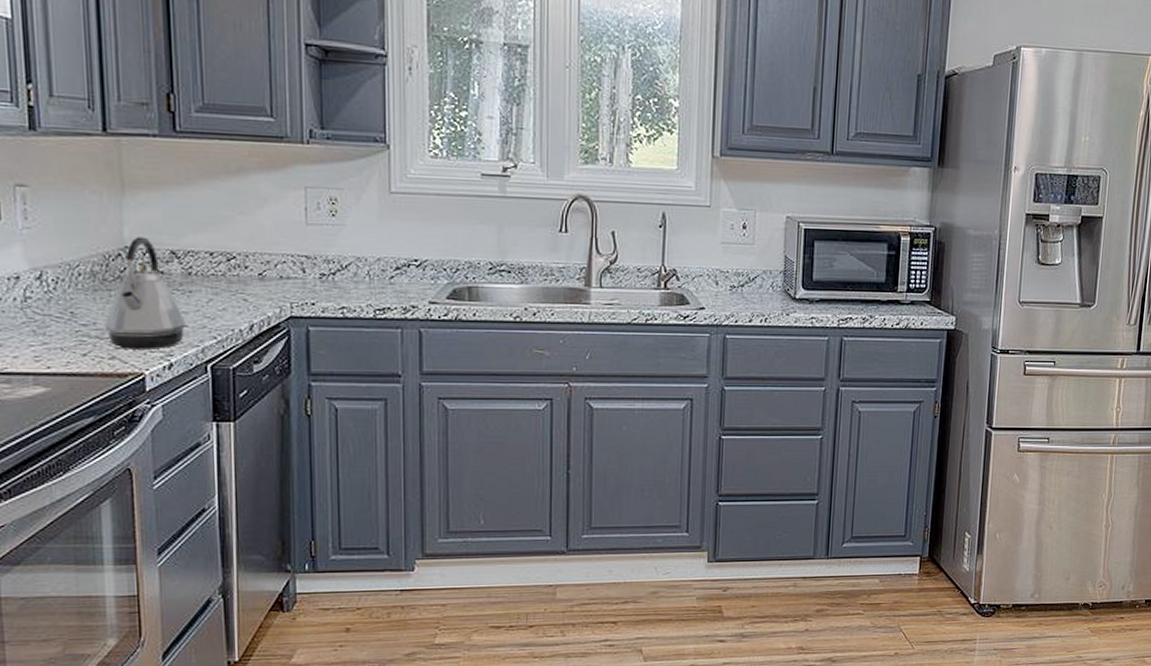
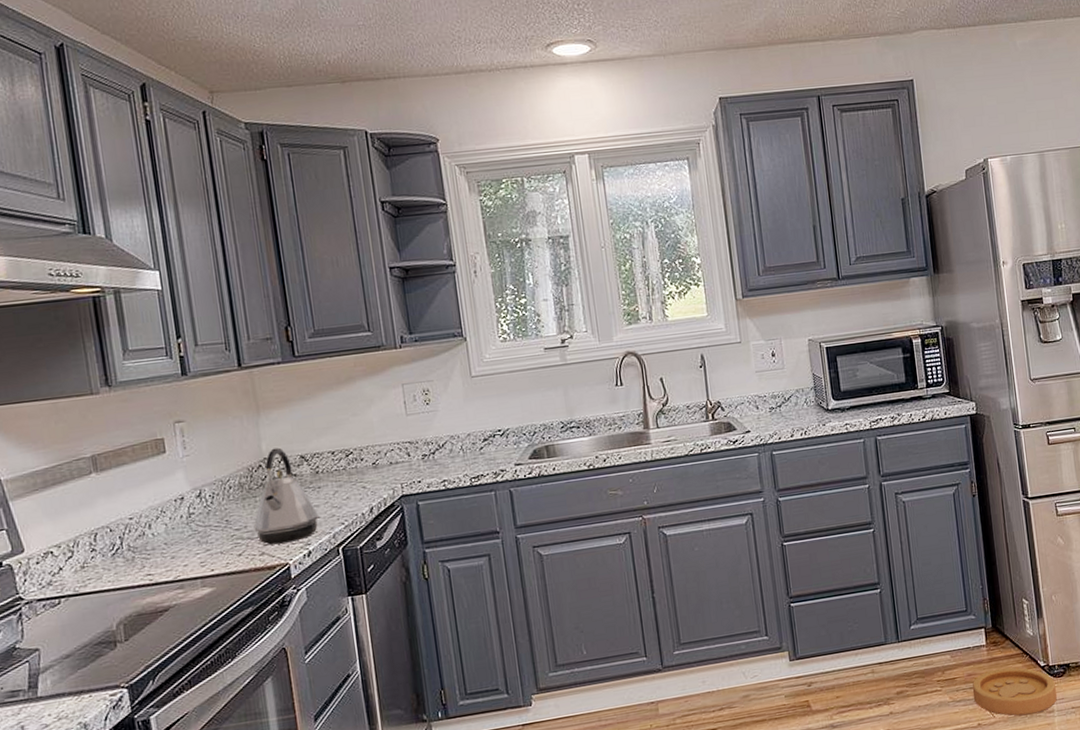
pet bowl: none [895,599,982,651] -> present [972,667,1057,716]

